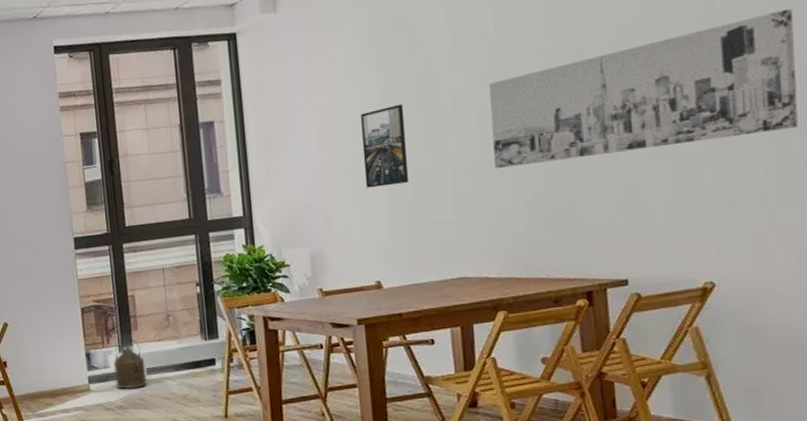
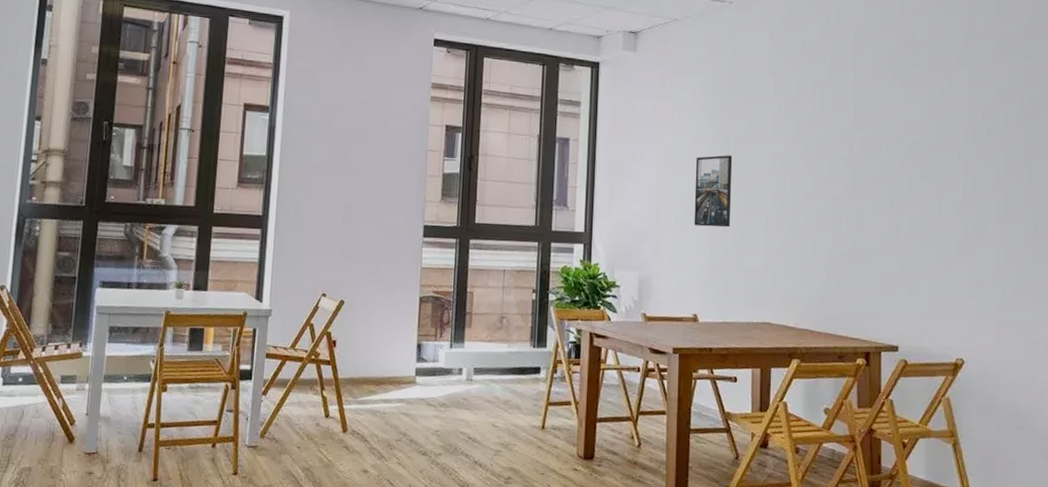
watering can: present [113,338,147,390] -> none [442,334,474,388]
wall art: present [489,9,798,169] -> none [802,137,1031,237]

